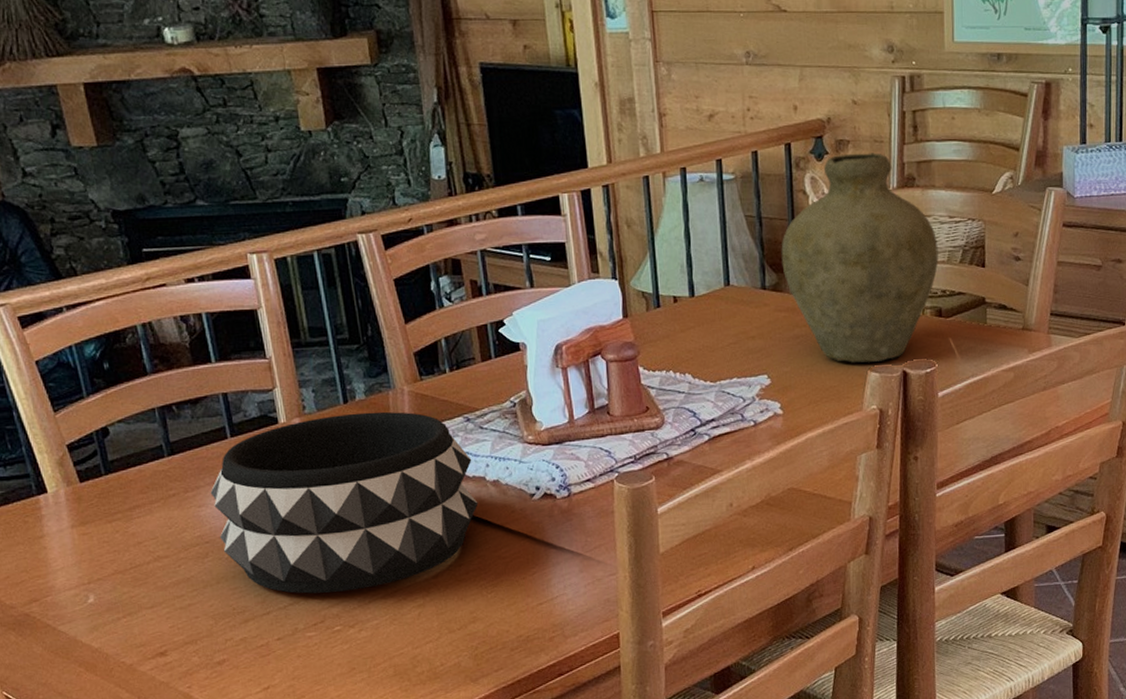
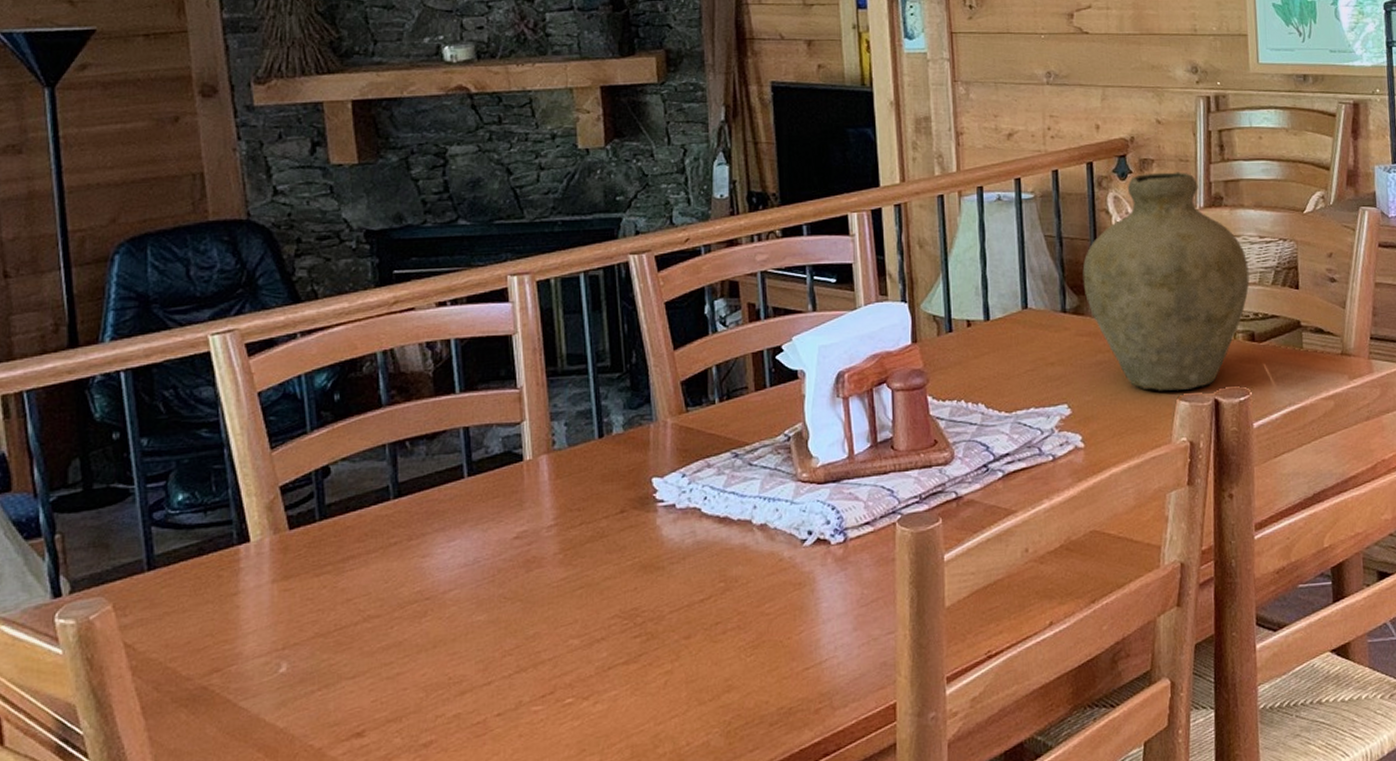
decorative bowl: present [210,411,478,594] -> none [437,447,742,659]

